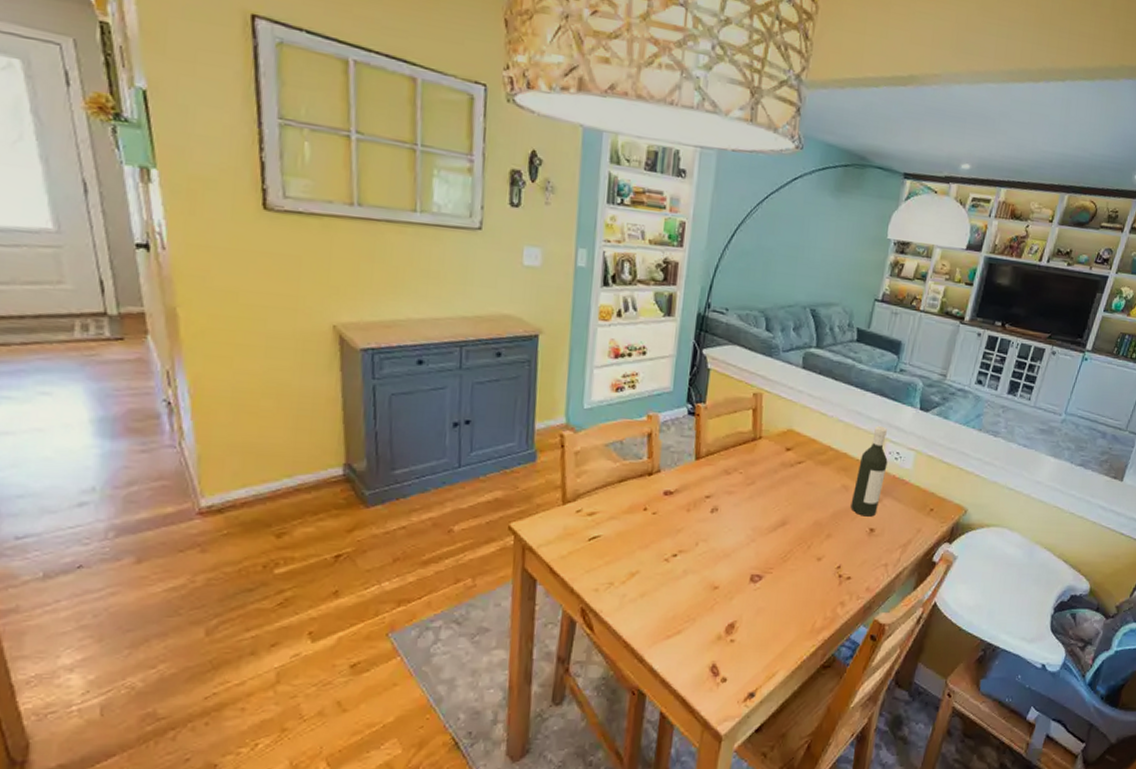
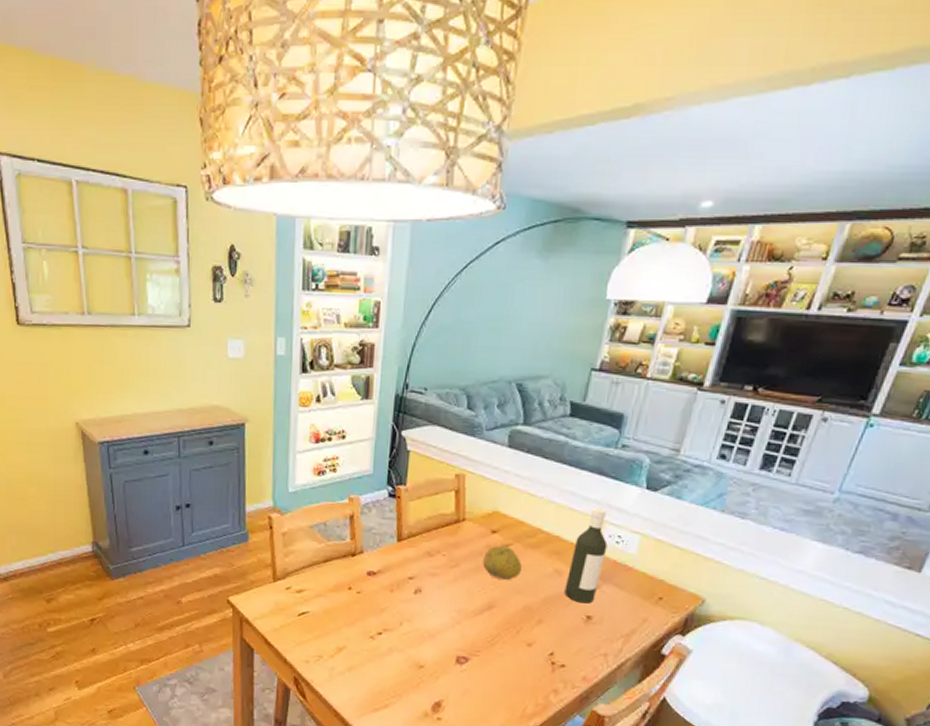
fruit: none [777,462,813,496] -> present [483,545,522,580]

